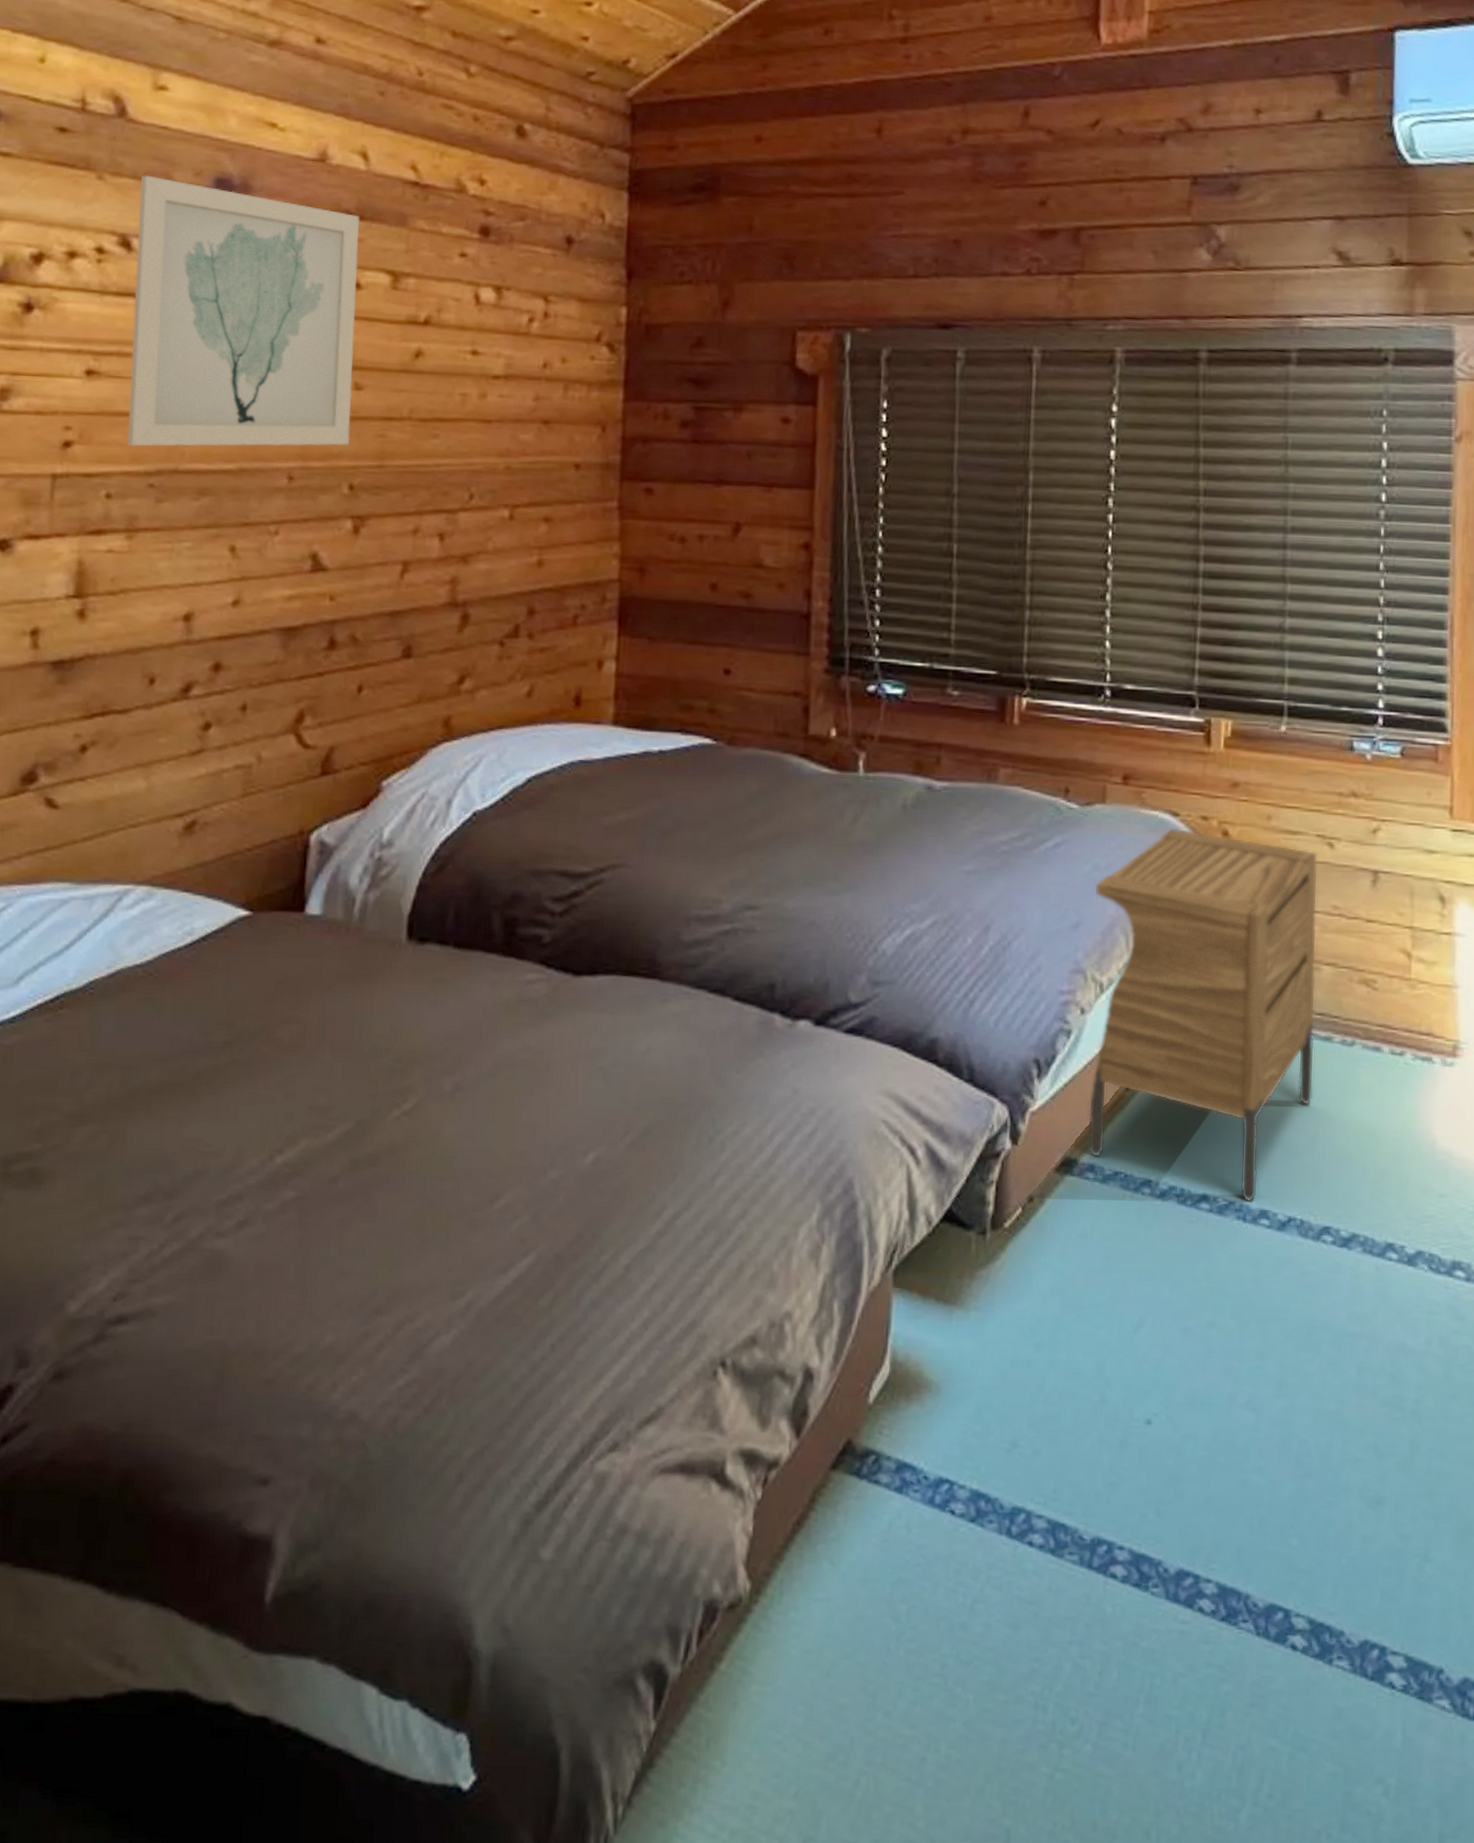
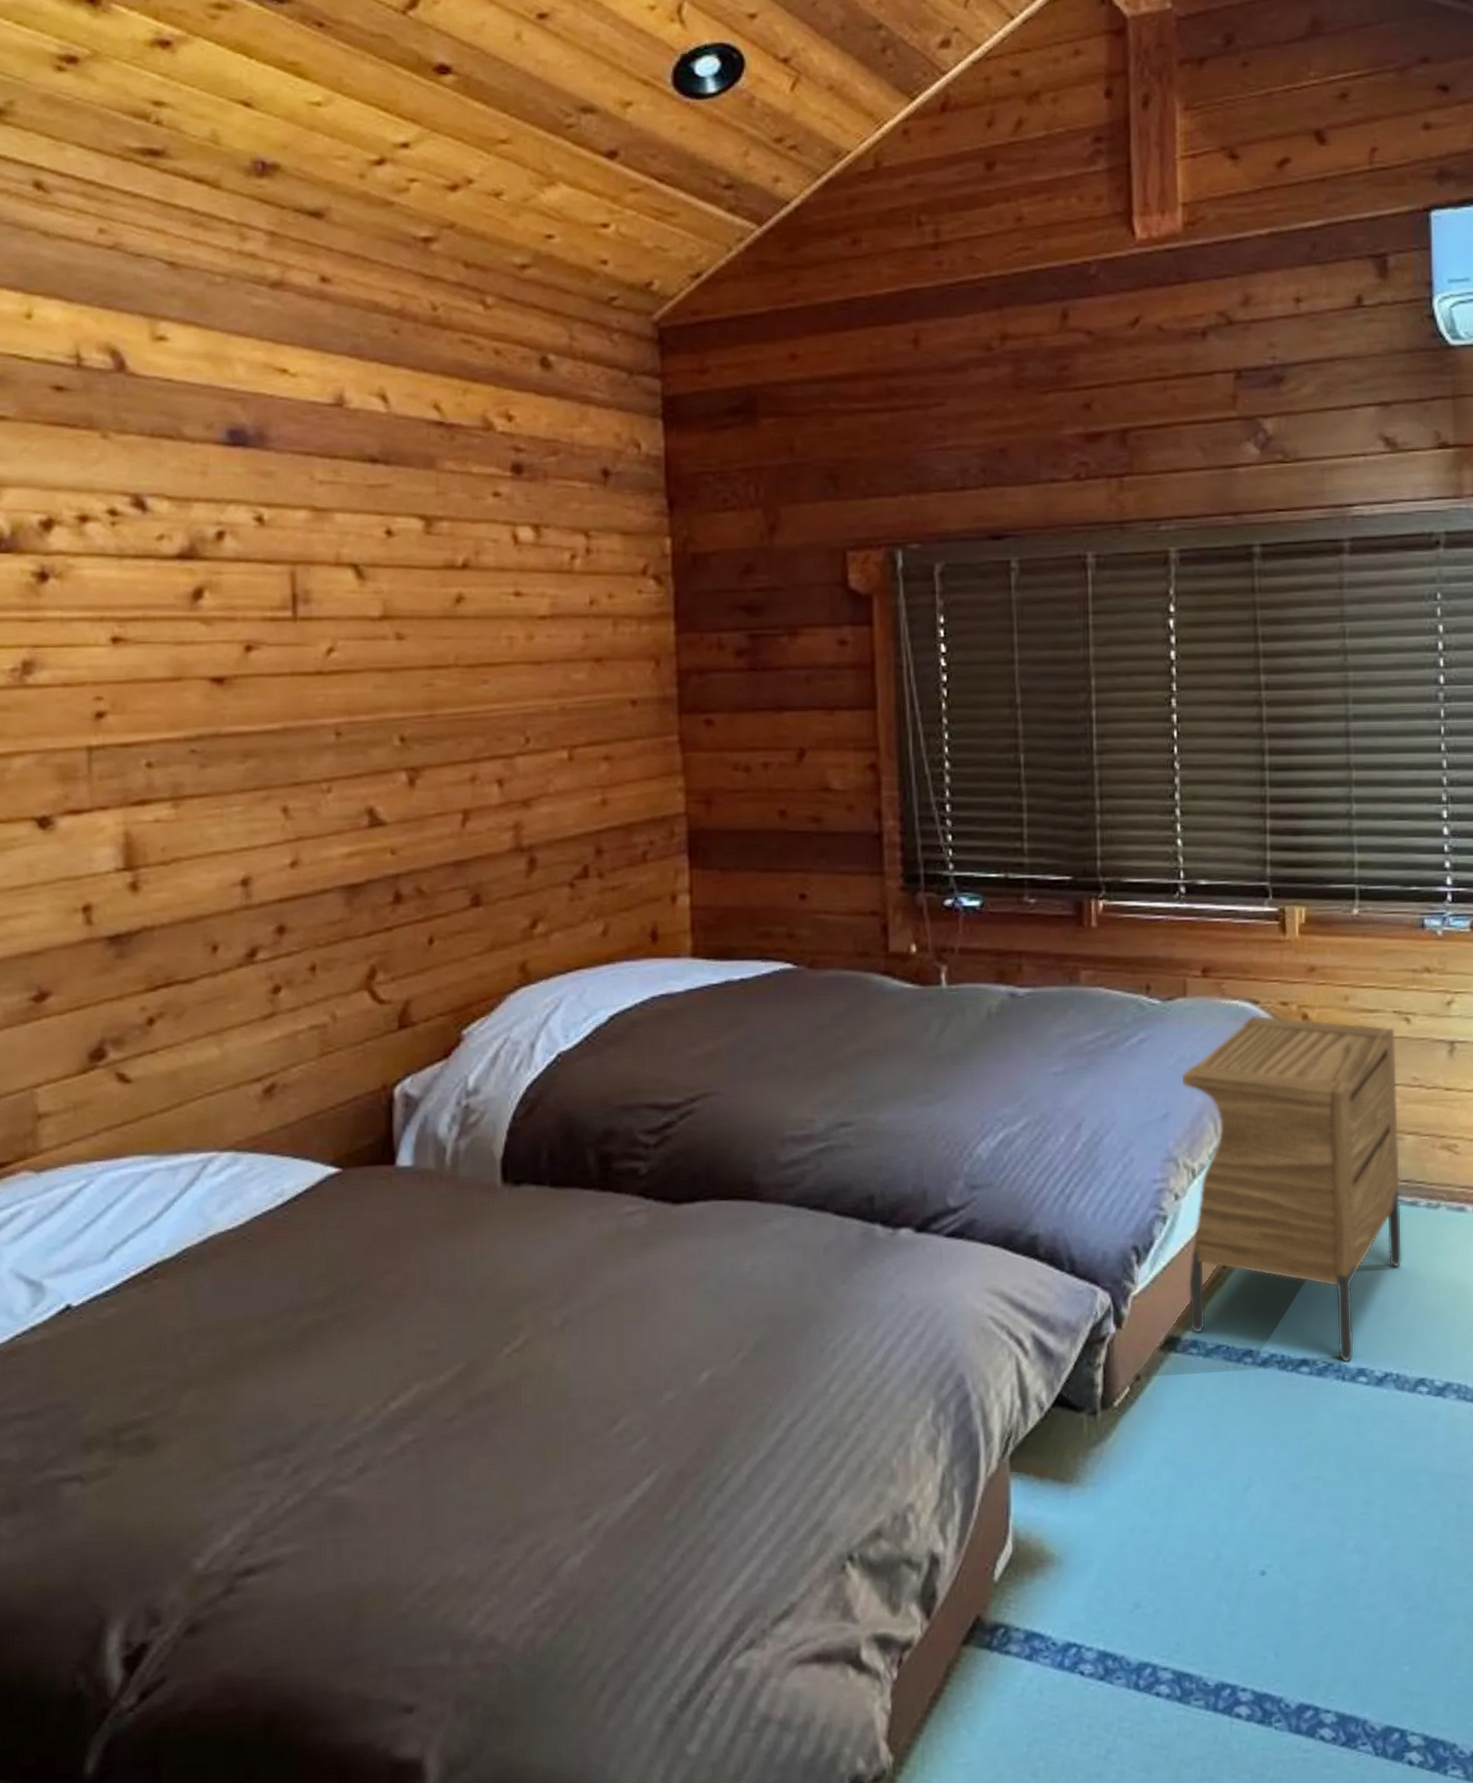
wall art: present [126,175,360,447] -> none [148,431,396,713]

